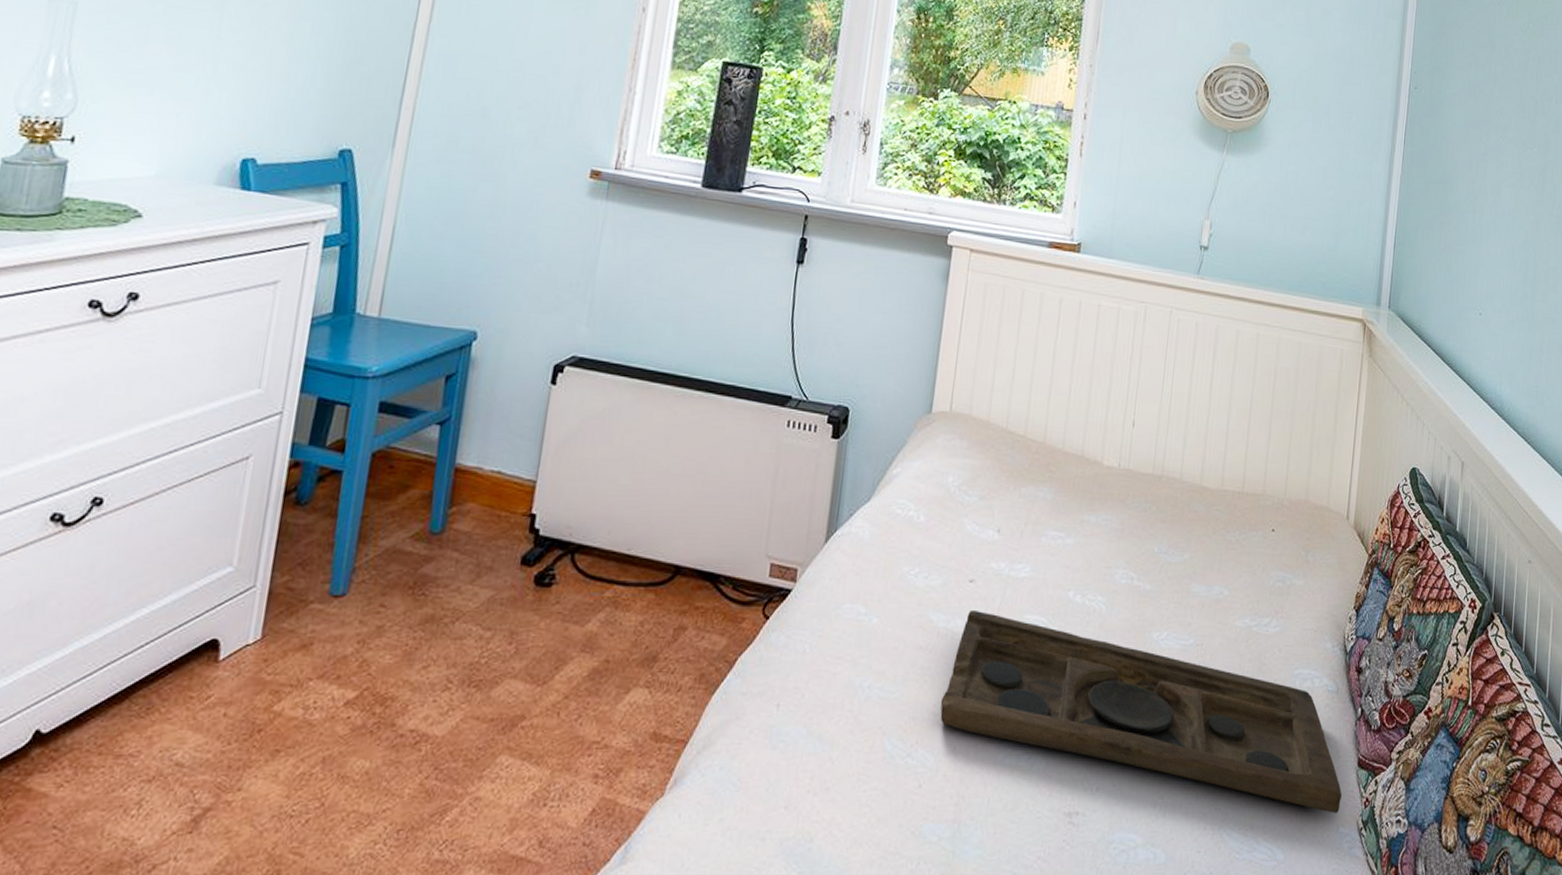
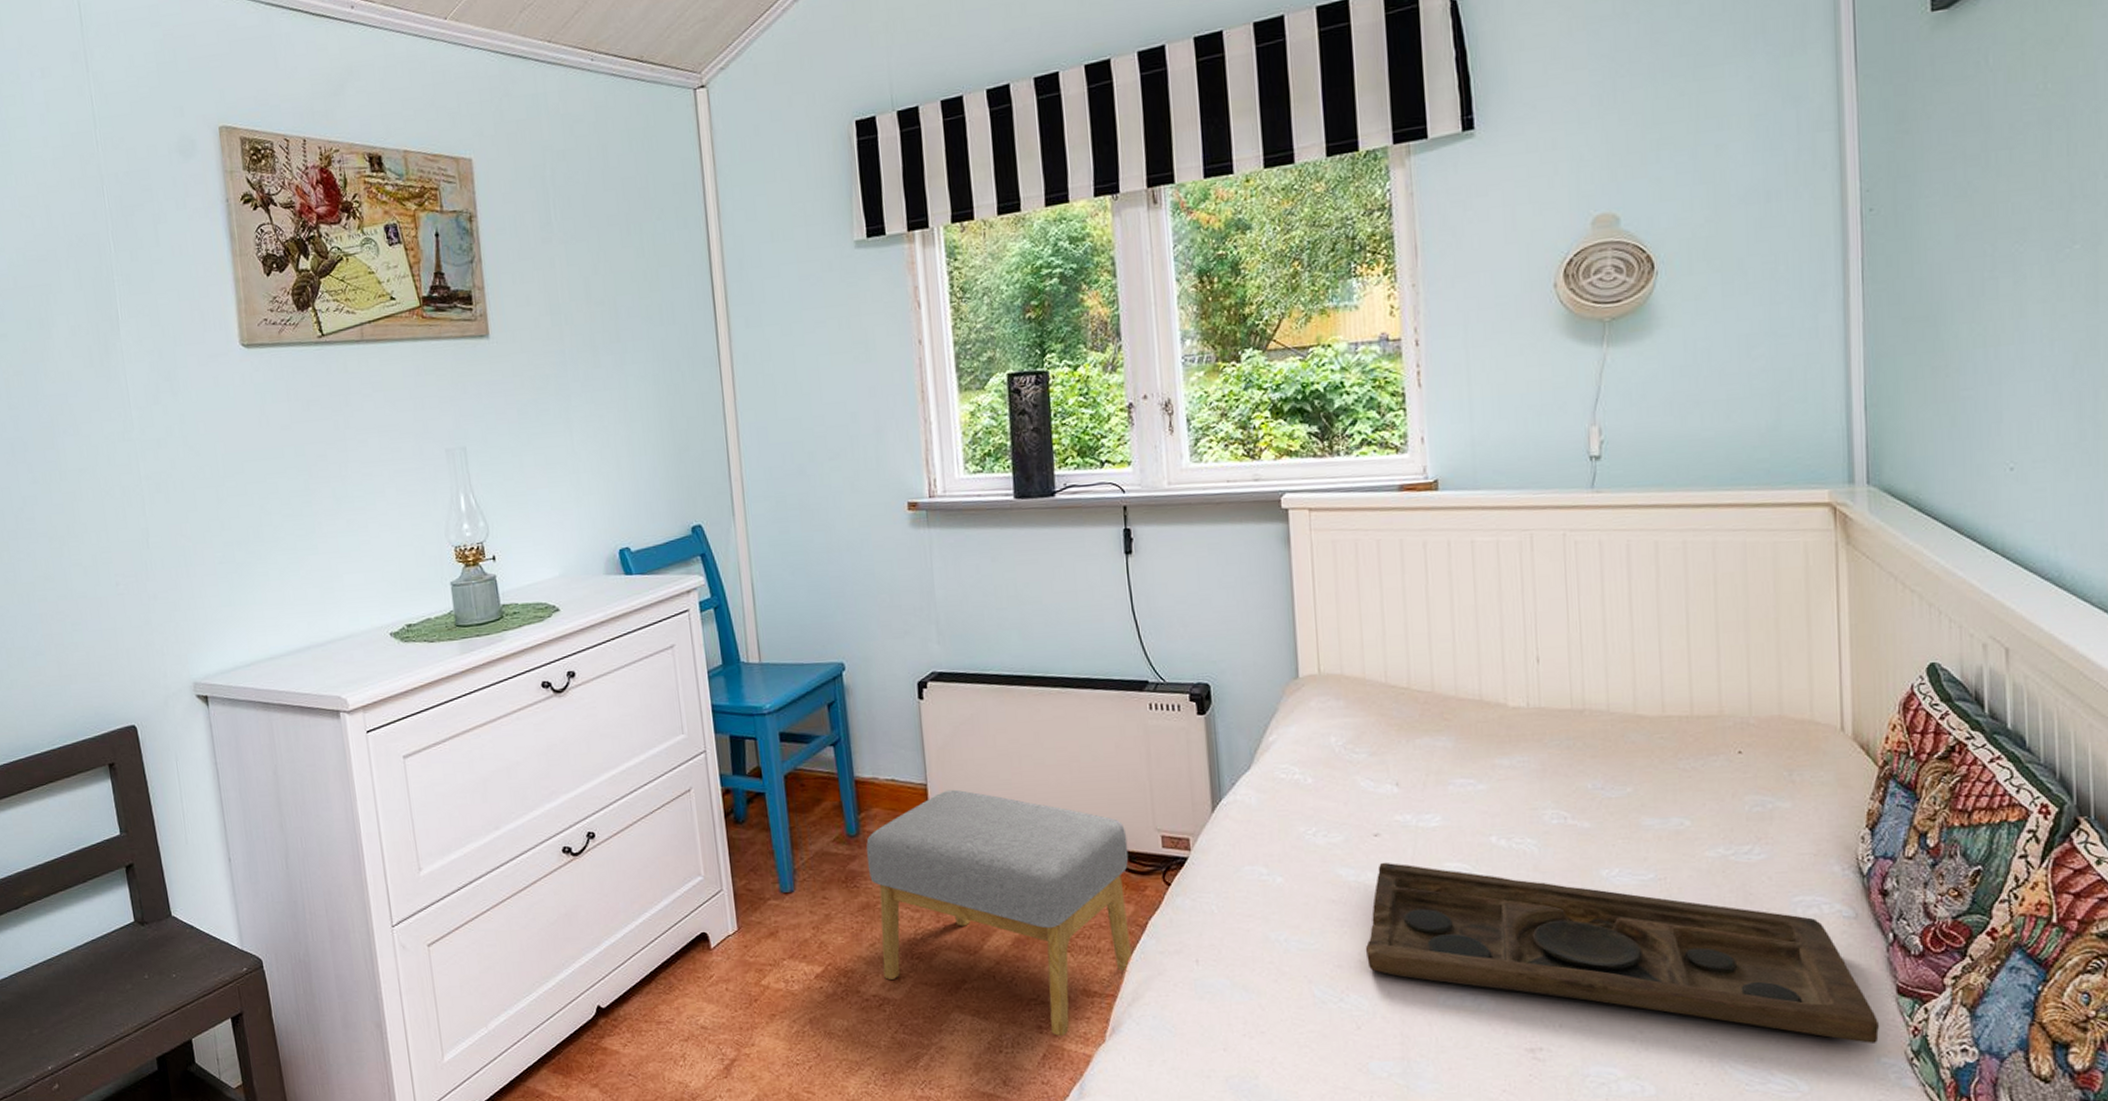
footstool: none [430,490,737,787] -> present [866,789,1133,1036]

